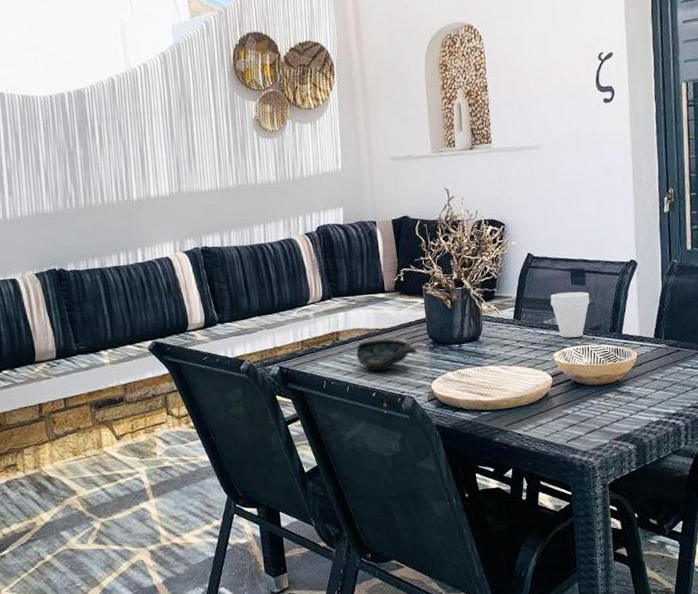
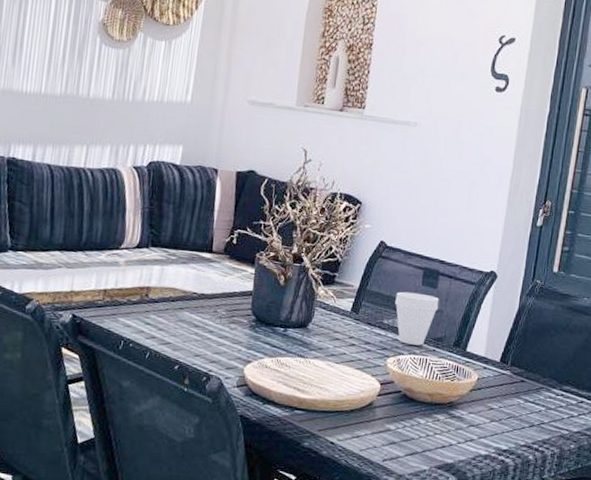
ceramic bowl: present [356,339,418,372] -> none [165,304,236,343]

